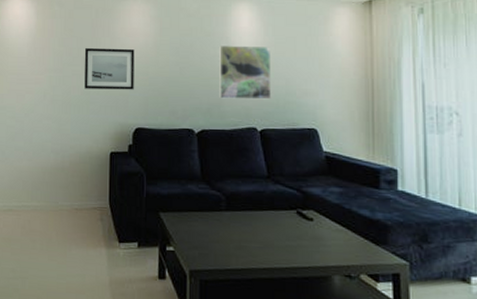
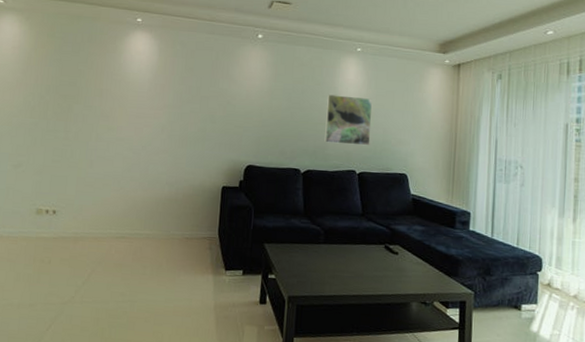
wall art: present [84,48,135,90] -> none [201,88,251,130]

